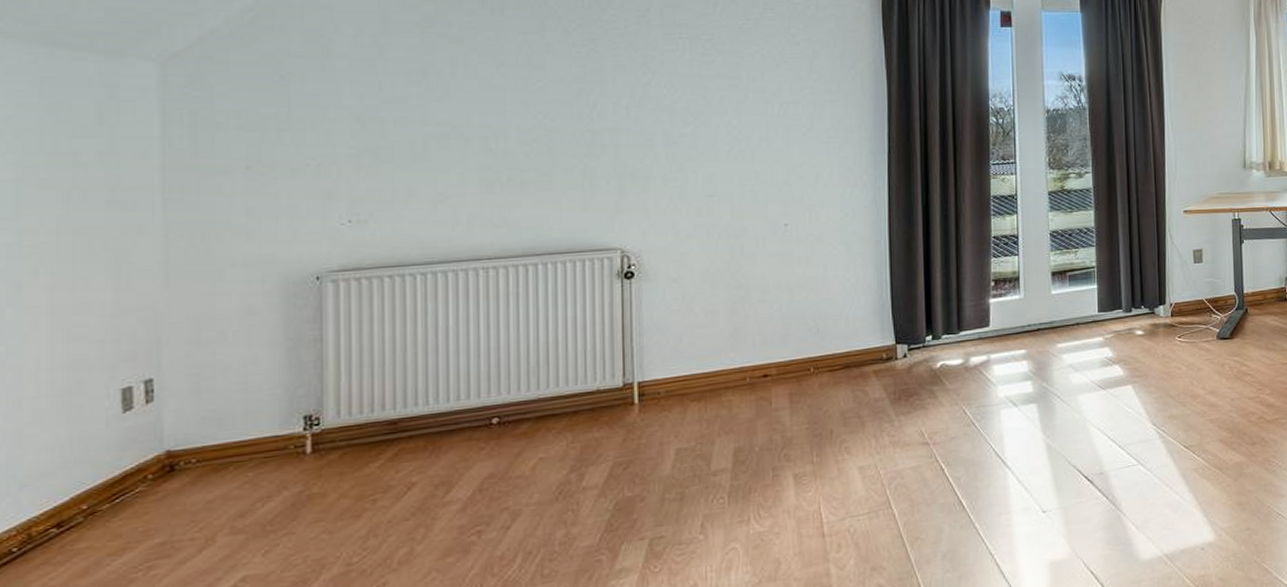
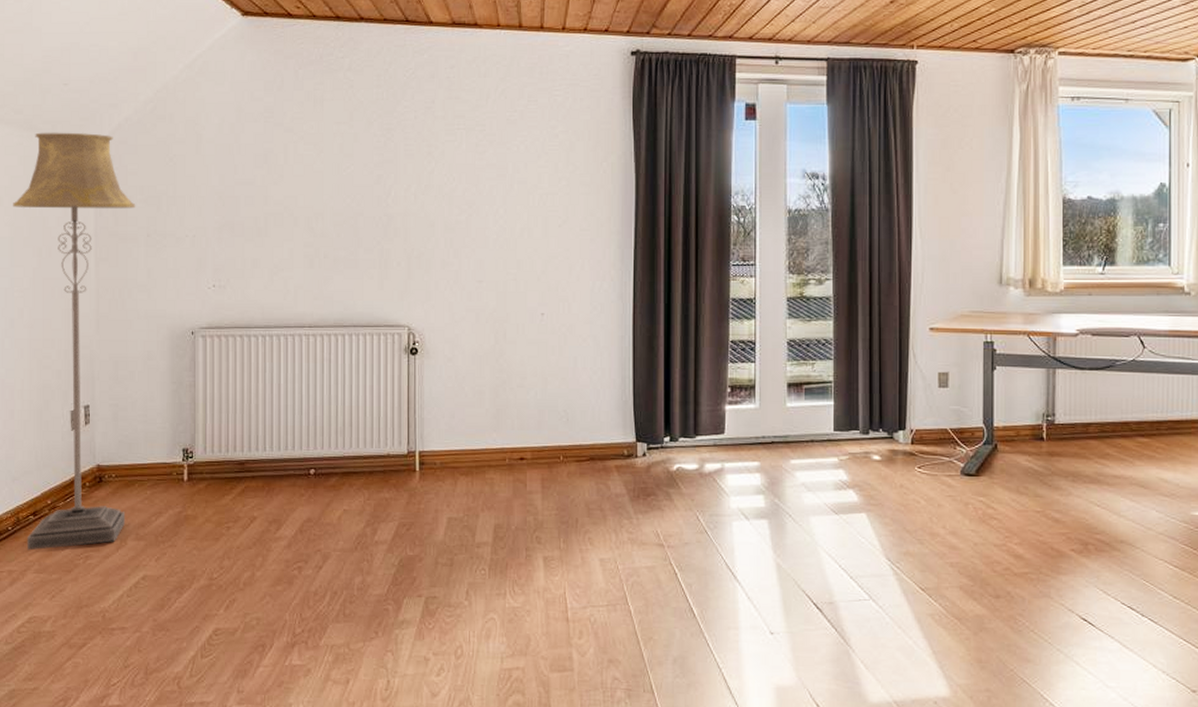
floor lamp: none [20,47,228,574] -> present [13,132,136,551]

